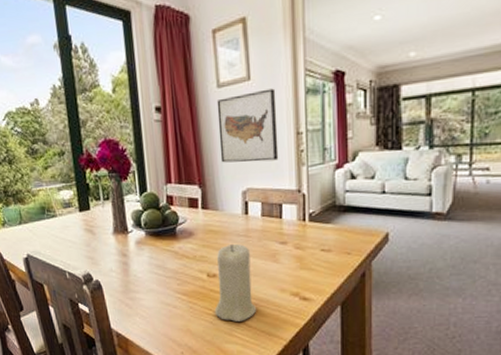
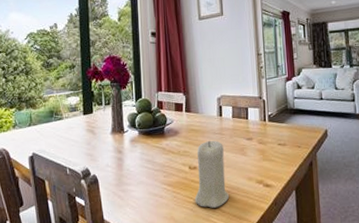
wall art: present [216,88,279,163] -> none [198,22,245,76]

